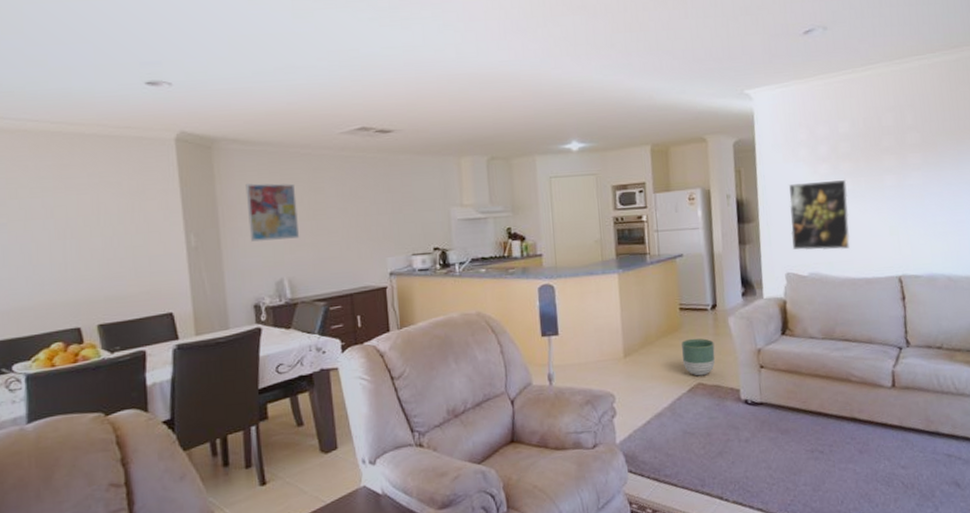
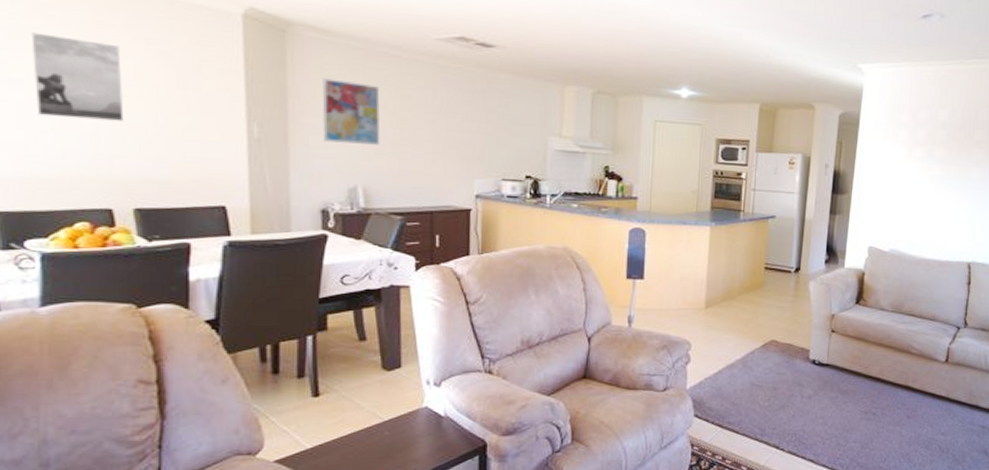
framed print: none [10,181,86,253] -> present [31,32,124,121]
planter: present [682,338,715,376] -> none [760,297,792,334]
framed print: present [789,179,851,251] -> none [878,163,938,231]

